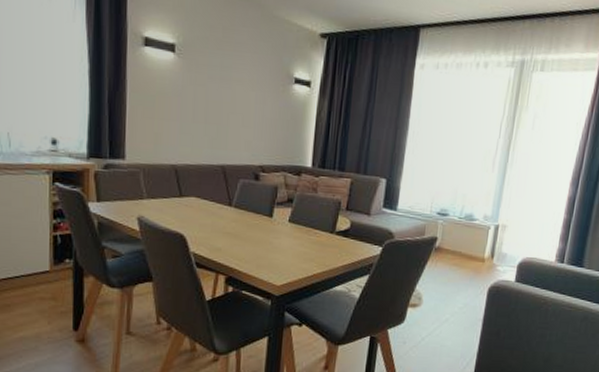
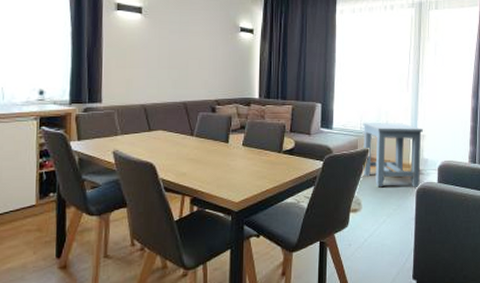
side table: none [427,206,505,285] -> present [362,123,423,188]

